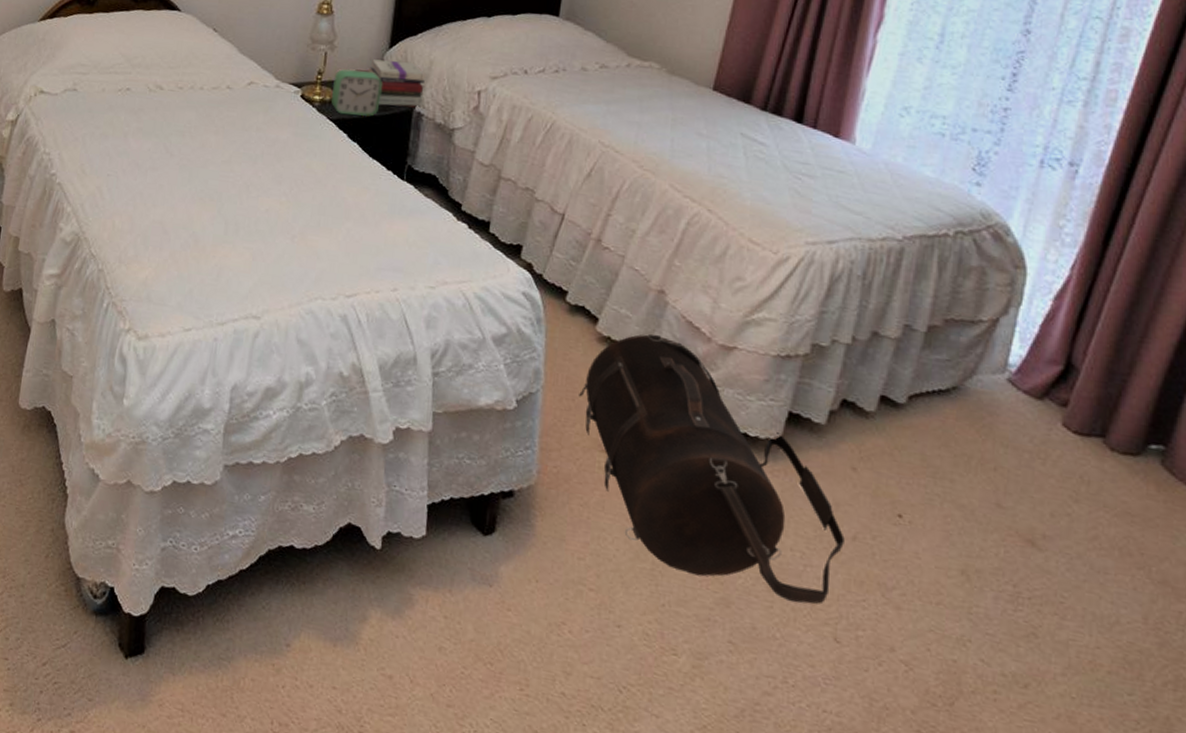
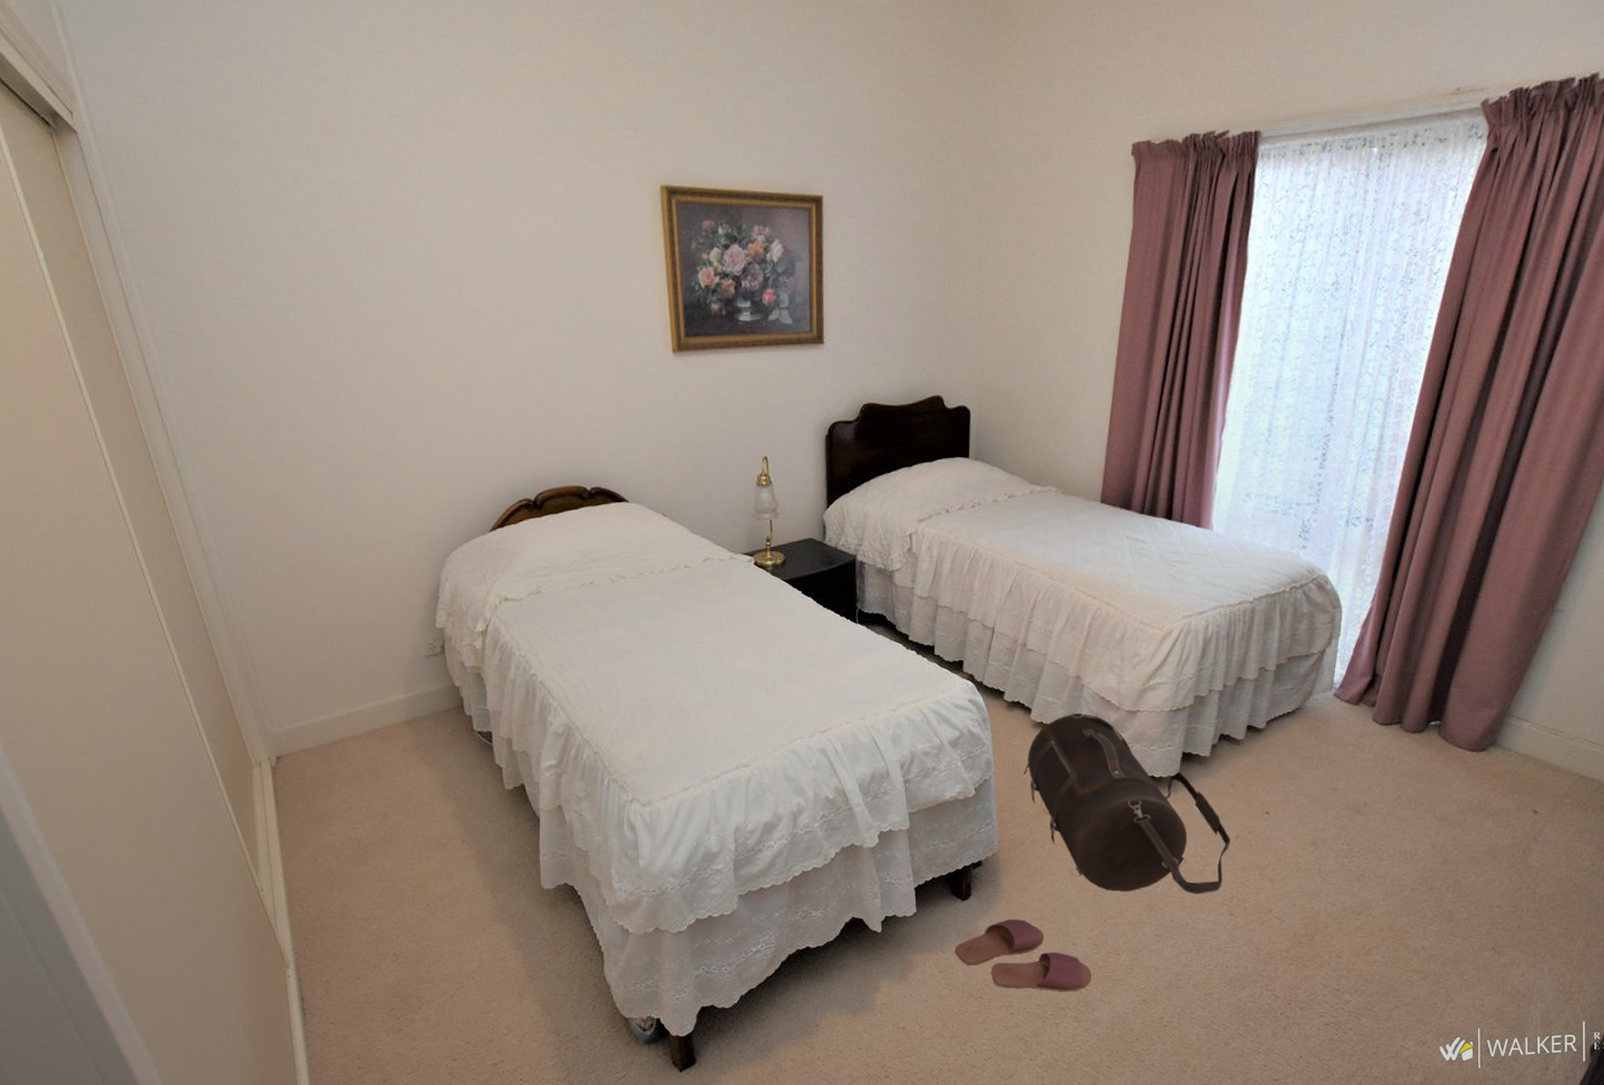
alarm clock: present [331,69,382,117] -> none [782,531,826,574]
books: present [355,59,425,108] -> none [799,517,864,561]
slippers: none [466,572,637,688] -> present [955,918,1091,992]

